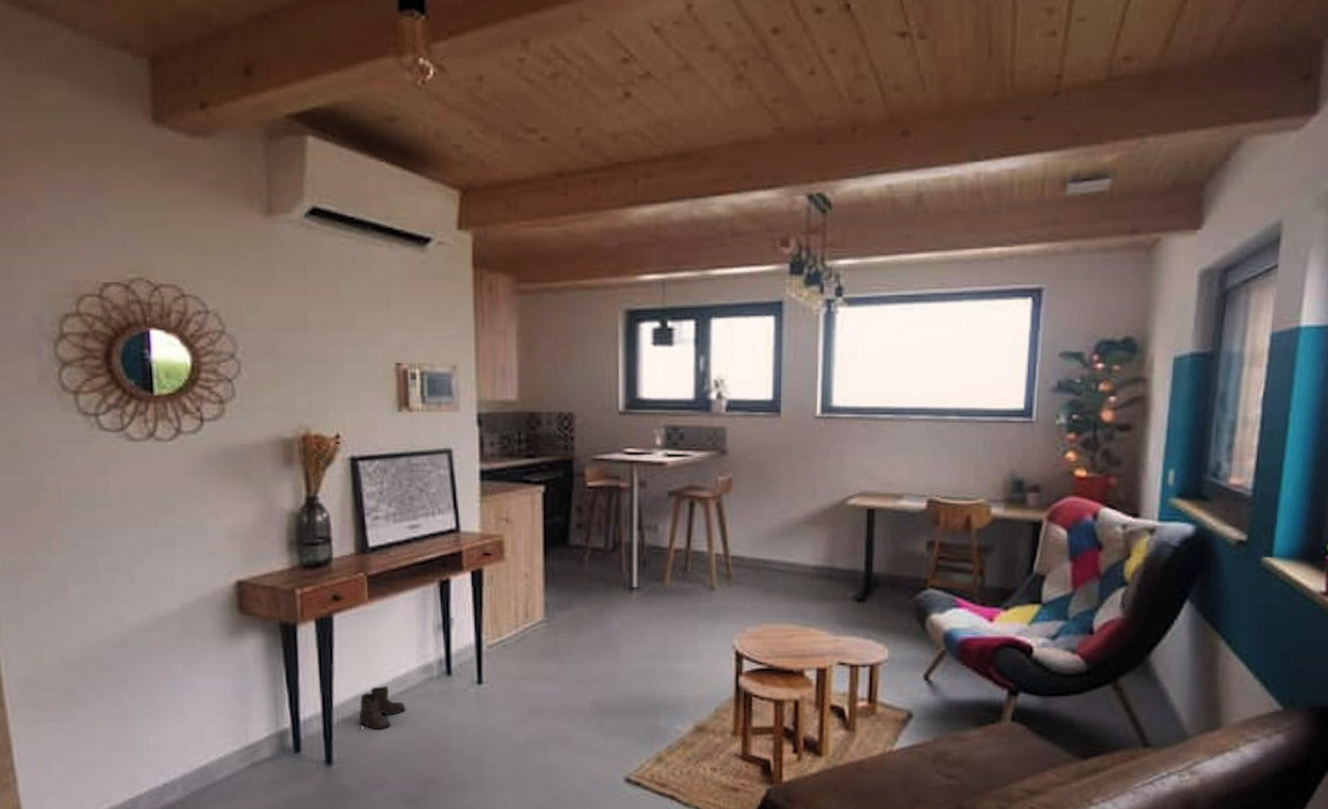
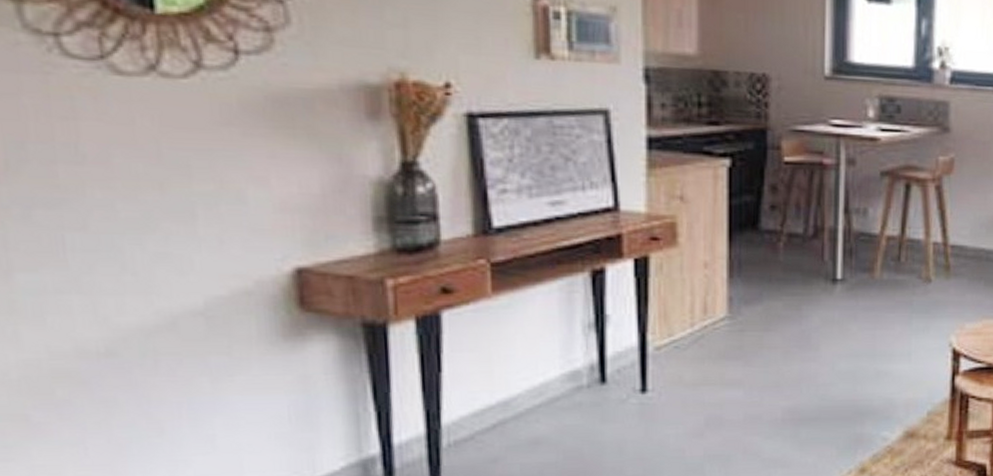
boots: present [359,686,405,730] -> none [479,399,544,453]

